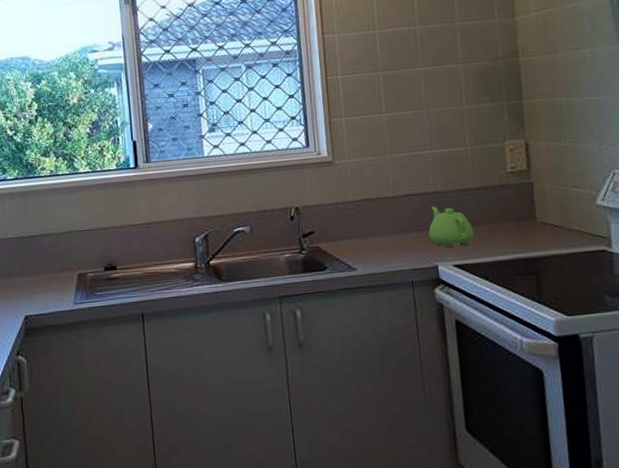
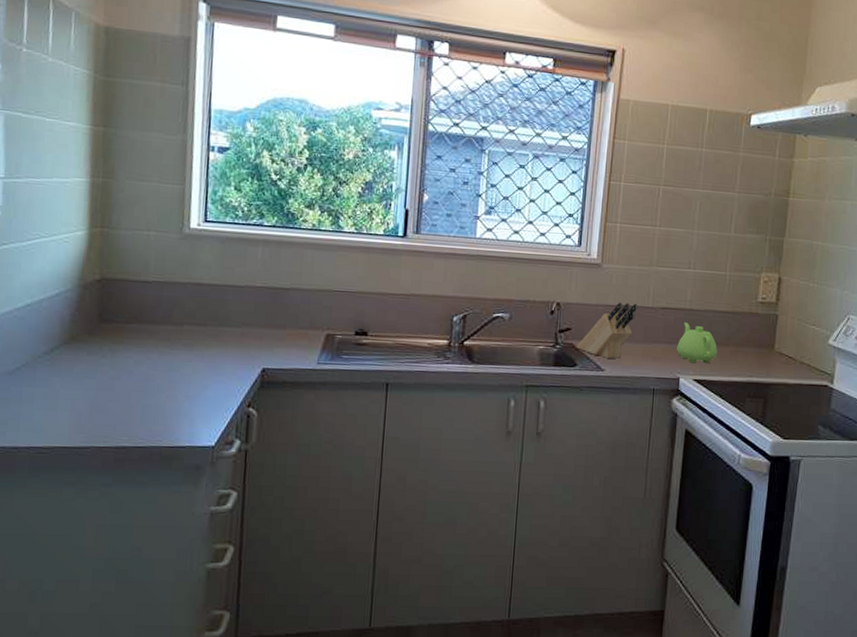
knife block: none [323,195,380,257] -> present [577,302,638,359]

